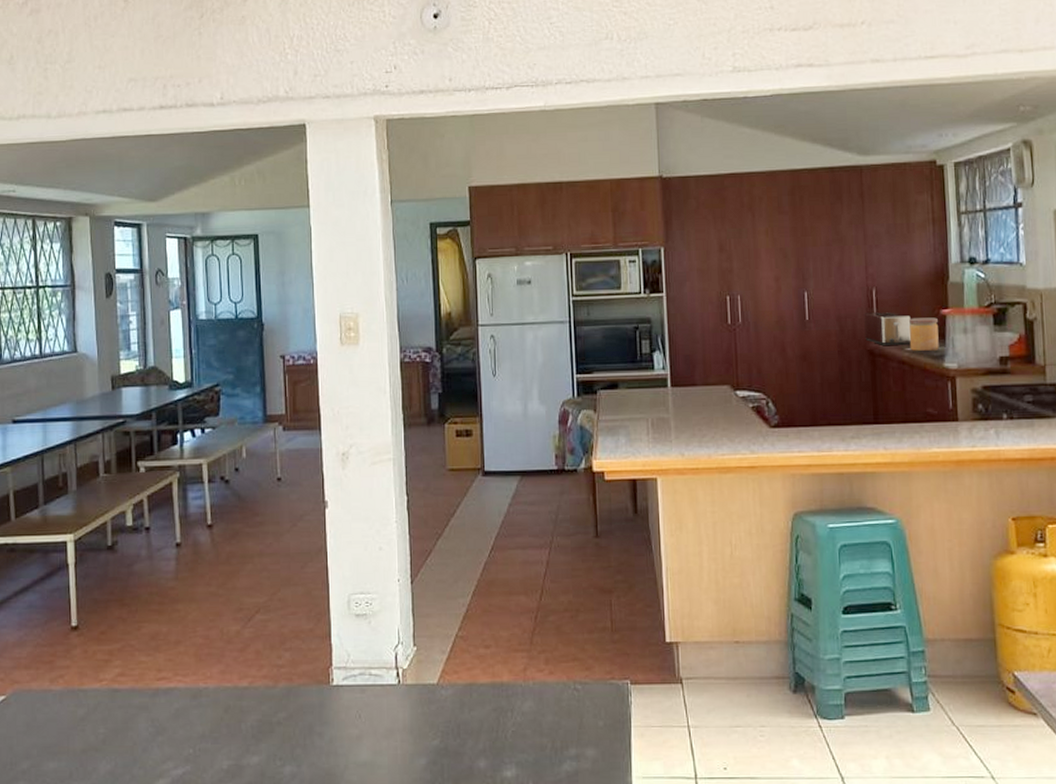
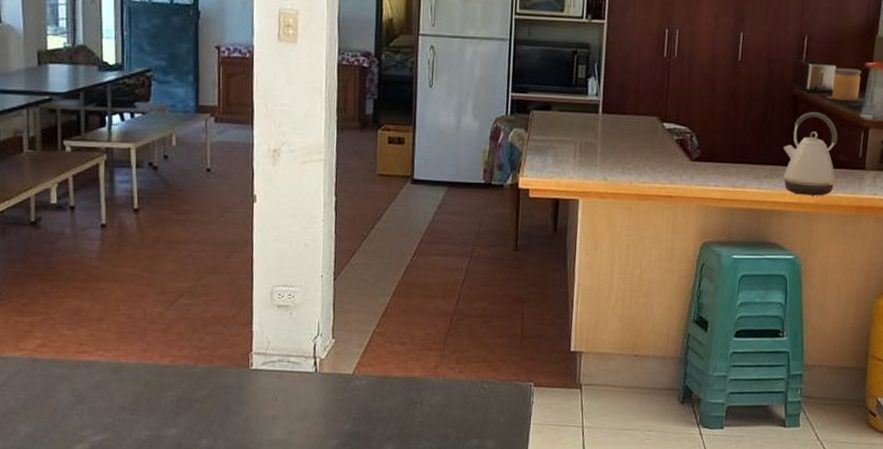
kettle: none [866,365,931,454] -> present [782,111,838,196]

